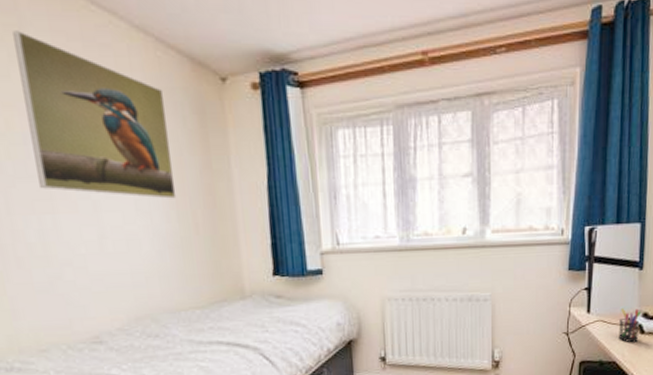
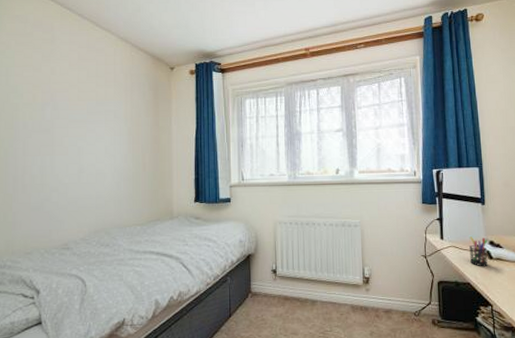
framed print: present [13,31,177,199] -> none [47,42,133,146]

